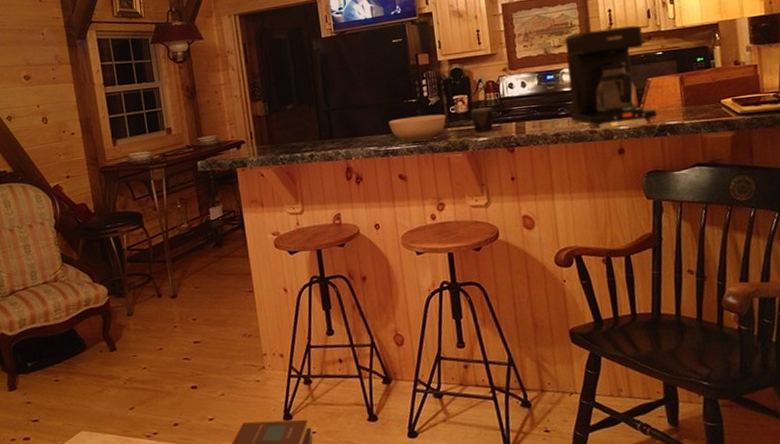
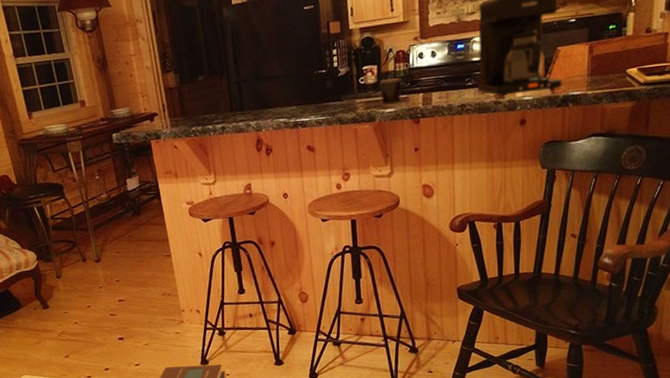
bowl: present [388,114,447,143] -> none [298,85,356,114]

